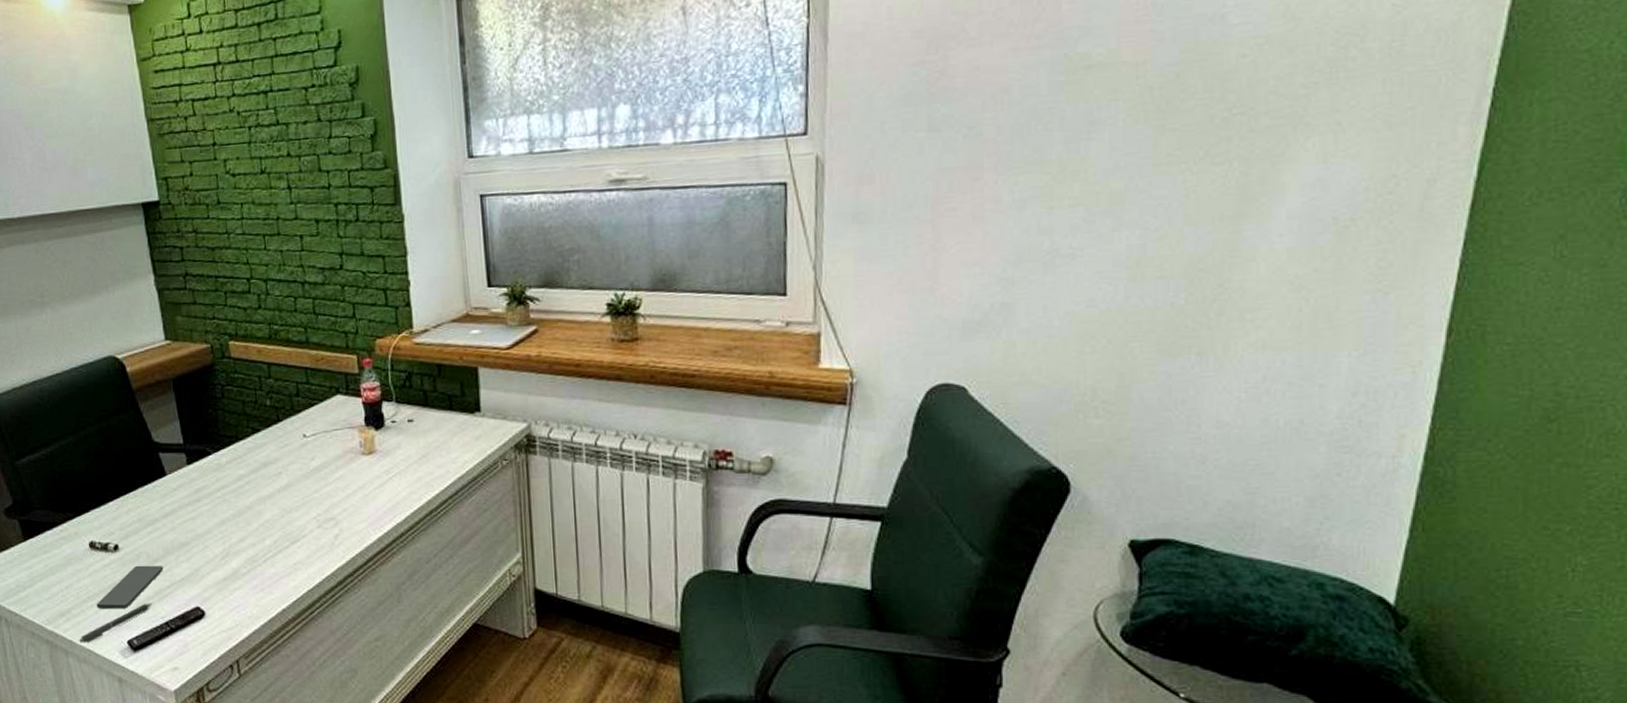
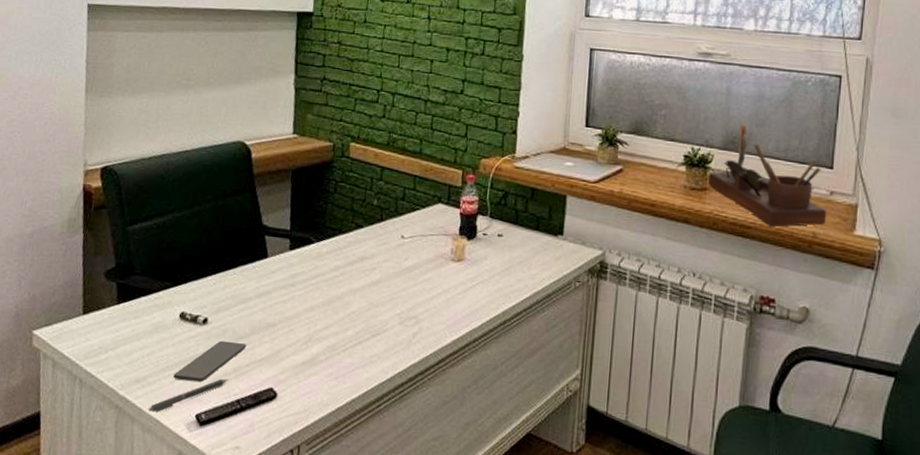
desk organizer: none [637,258,783,371] -> present [707,124,826,227]

